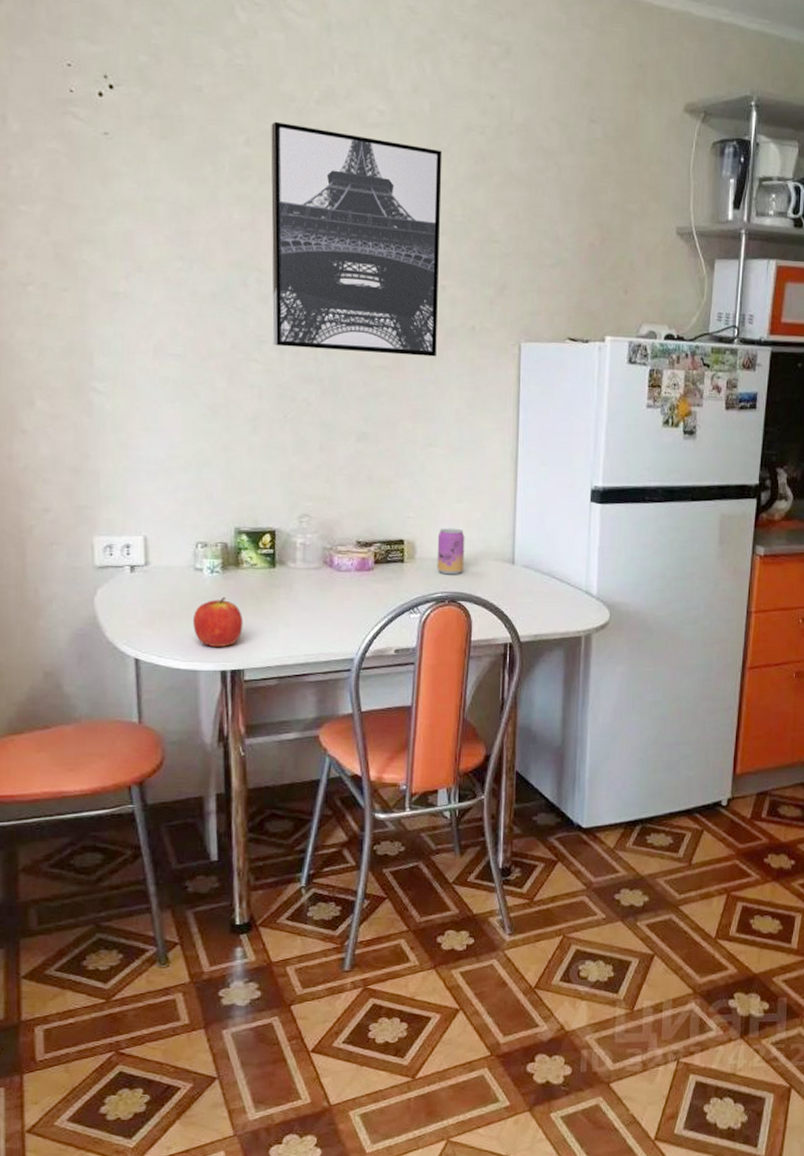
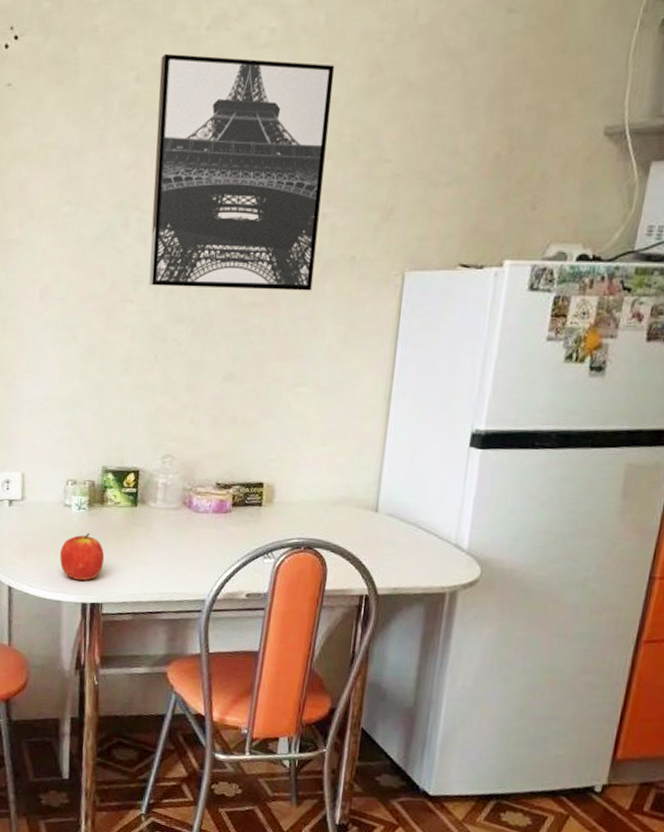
beverage can: present [437,528,465,575] -> none [295,471,327,521]

